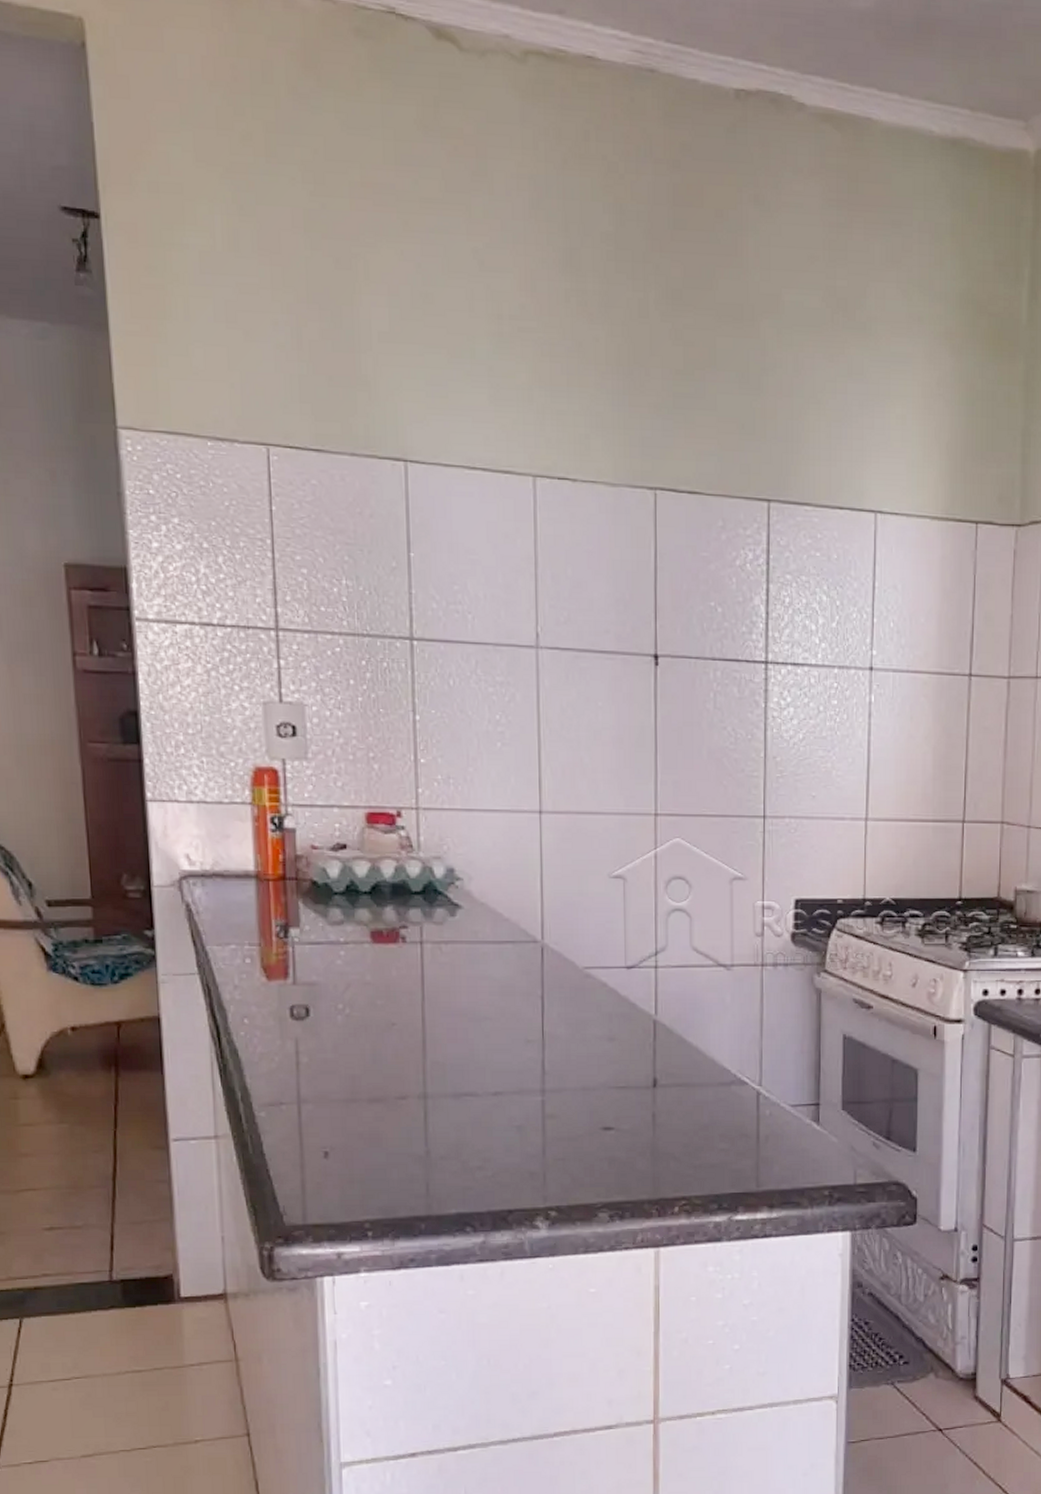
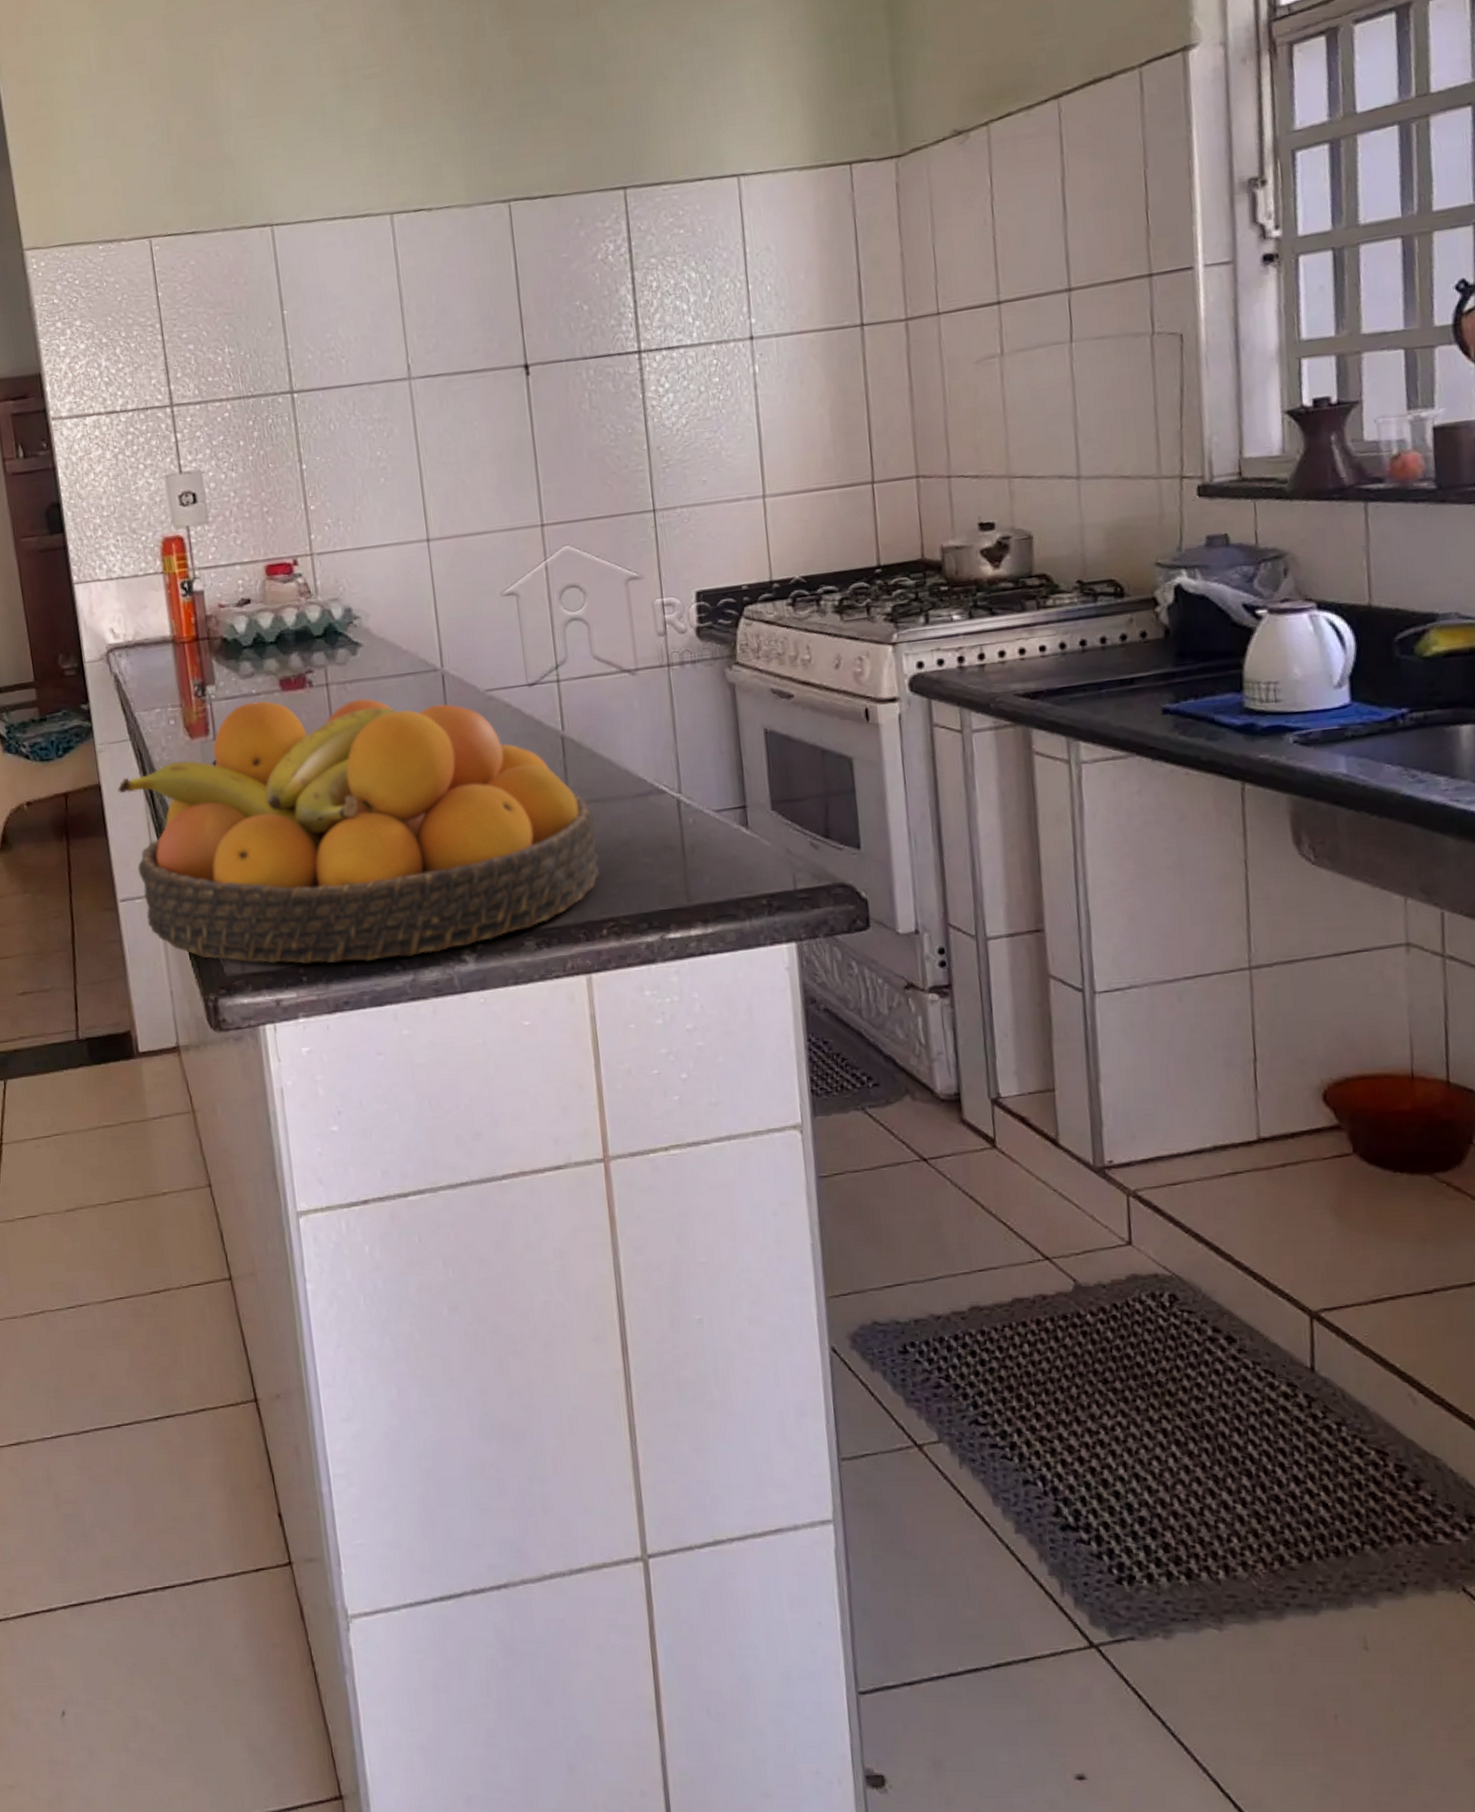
fruit bowl: none [180,950,678,1222] -> present [117,698,600,964]

